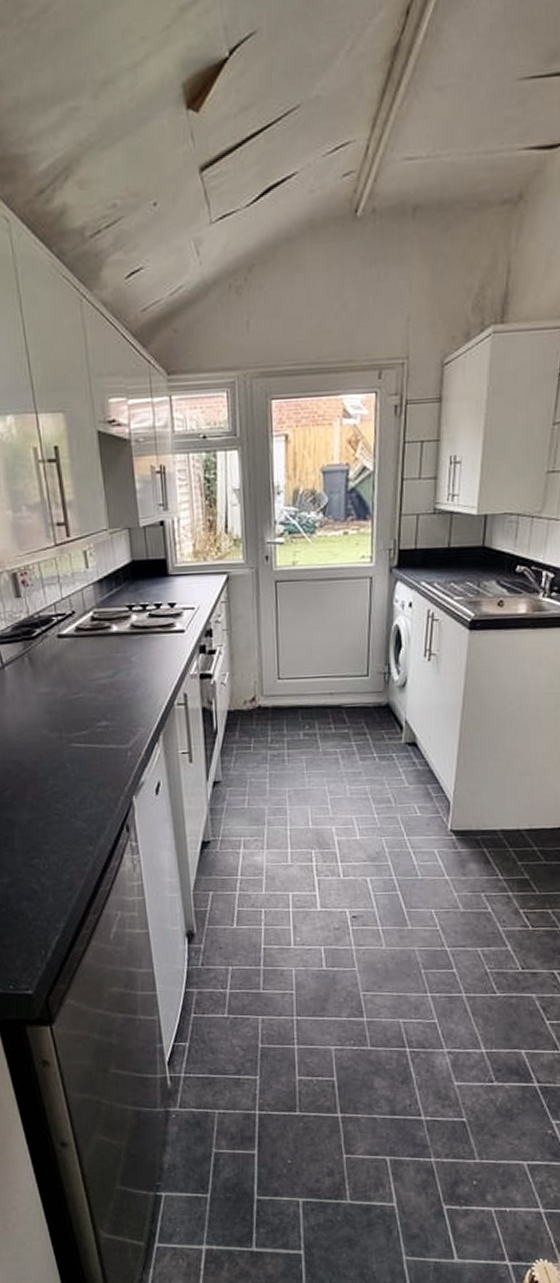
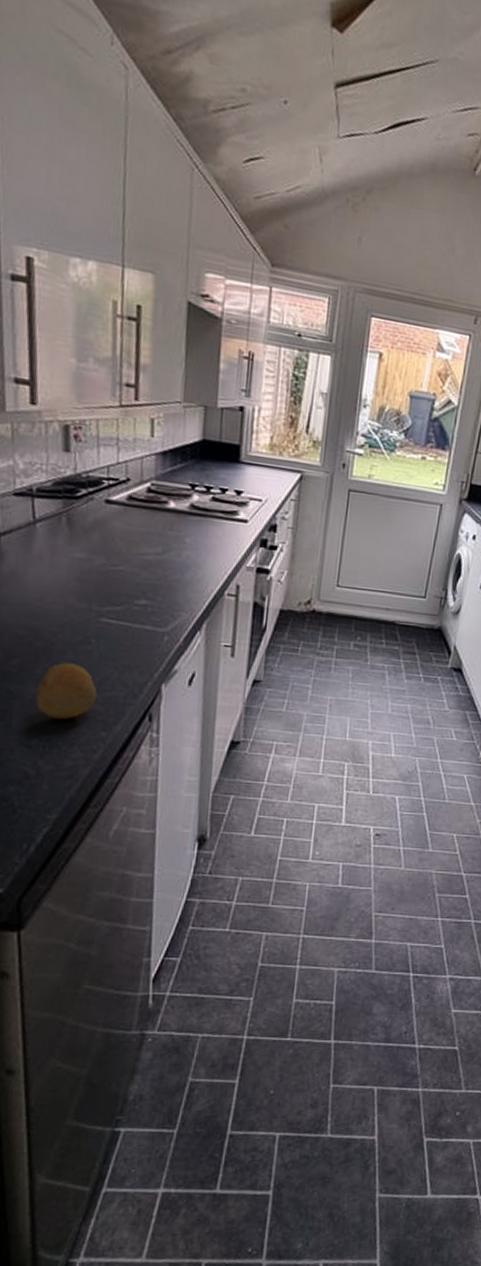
fruit: none [29,788,80,840] -> present [35,662,97,720]

